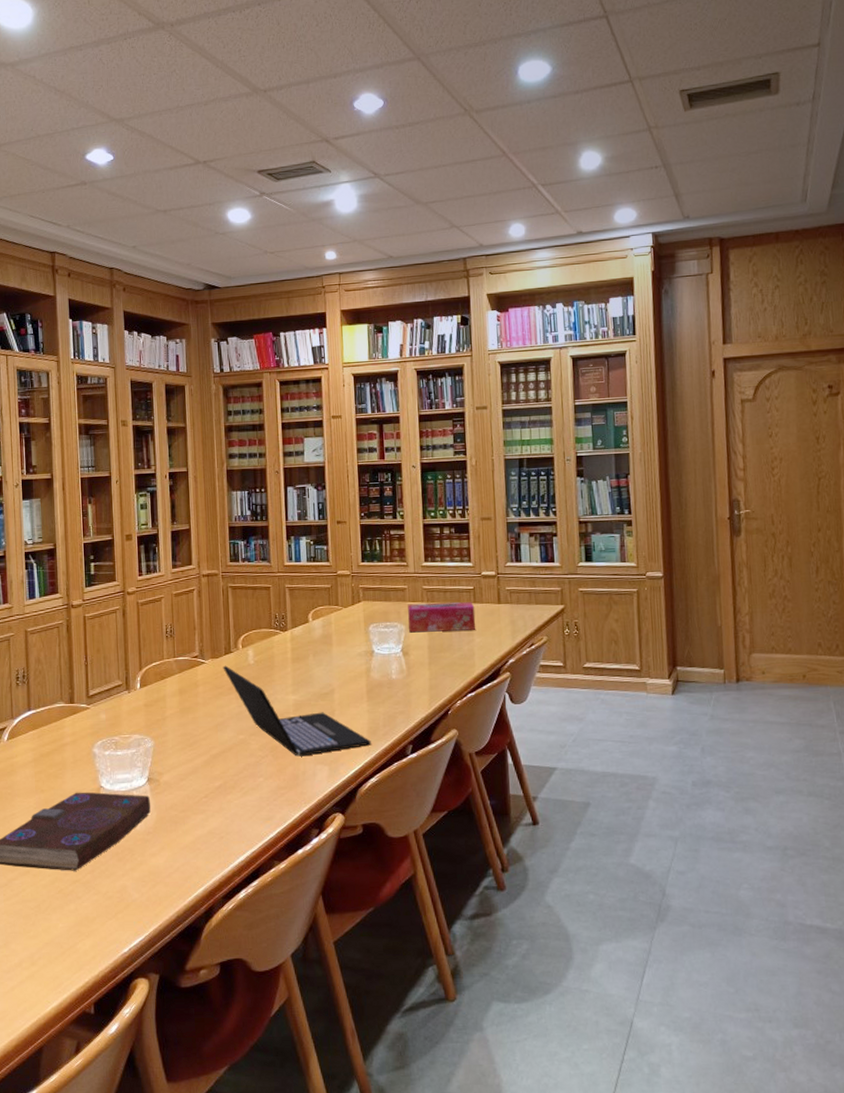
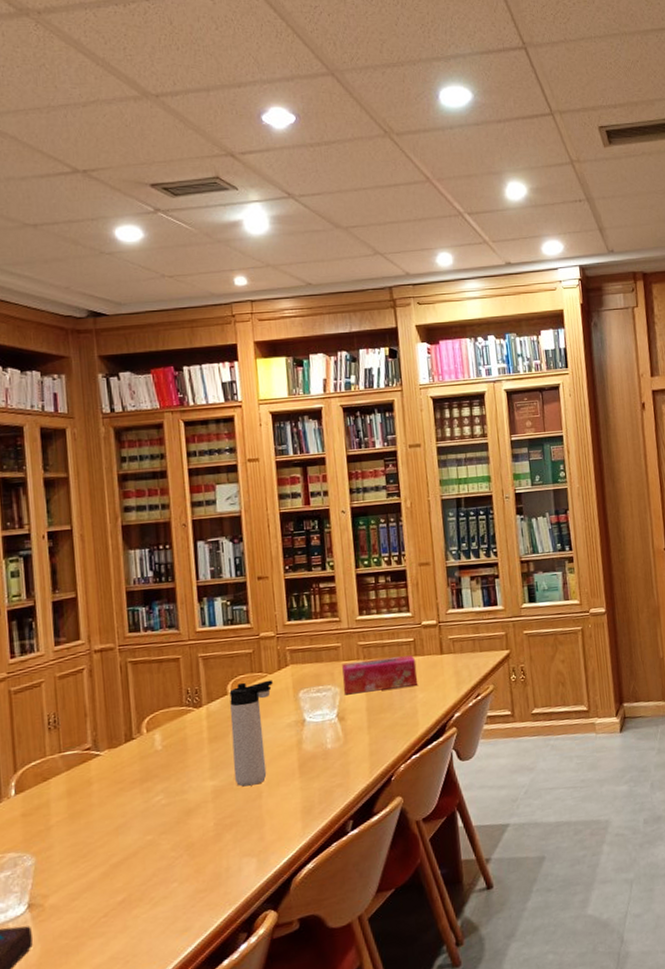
laptop: present [223,665,371,757] -> none [123,755,306,851]
thermos bottle: none [310,613,347,704] -> present [229,680,273,787]

